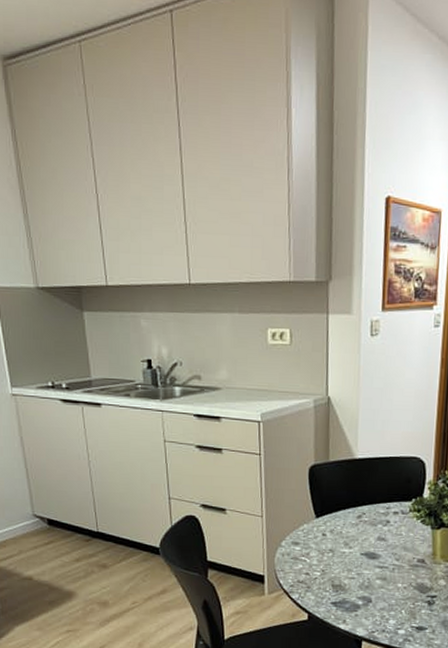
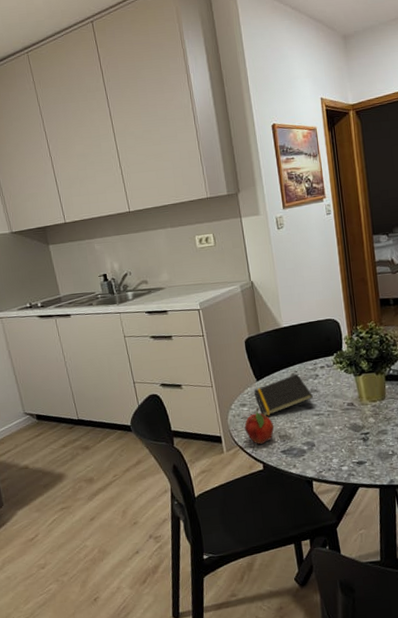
fruit: none [293,549,328,591] -> present [244,407,275,444]
notepad: none [310,516,380,561] -> present [253,373,314,416]

